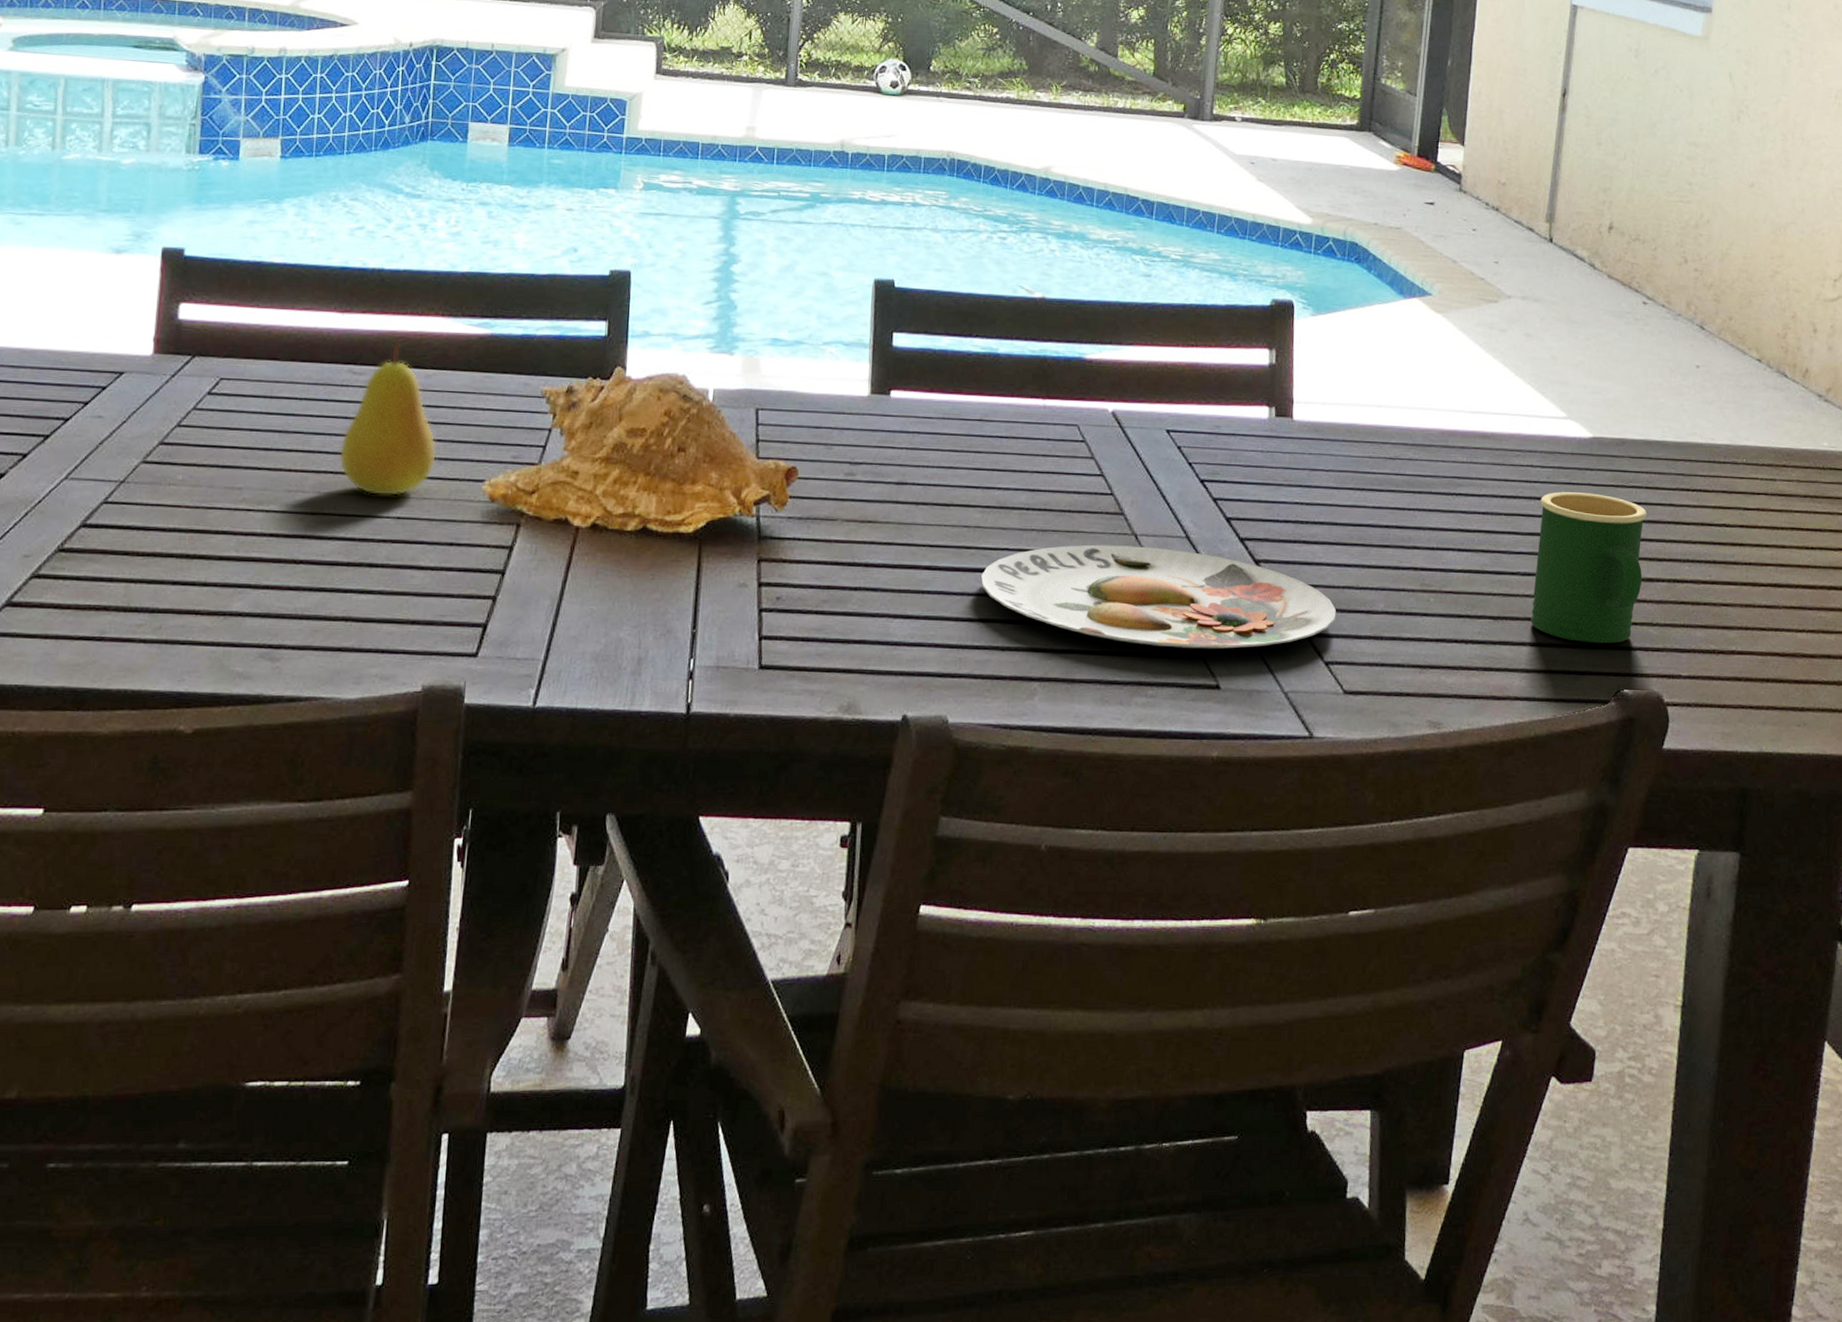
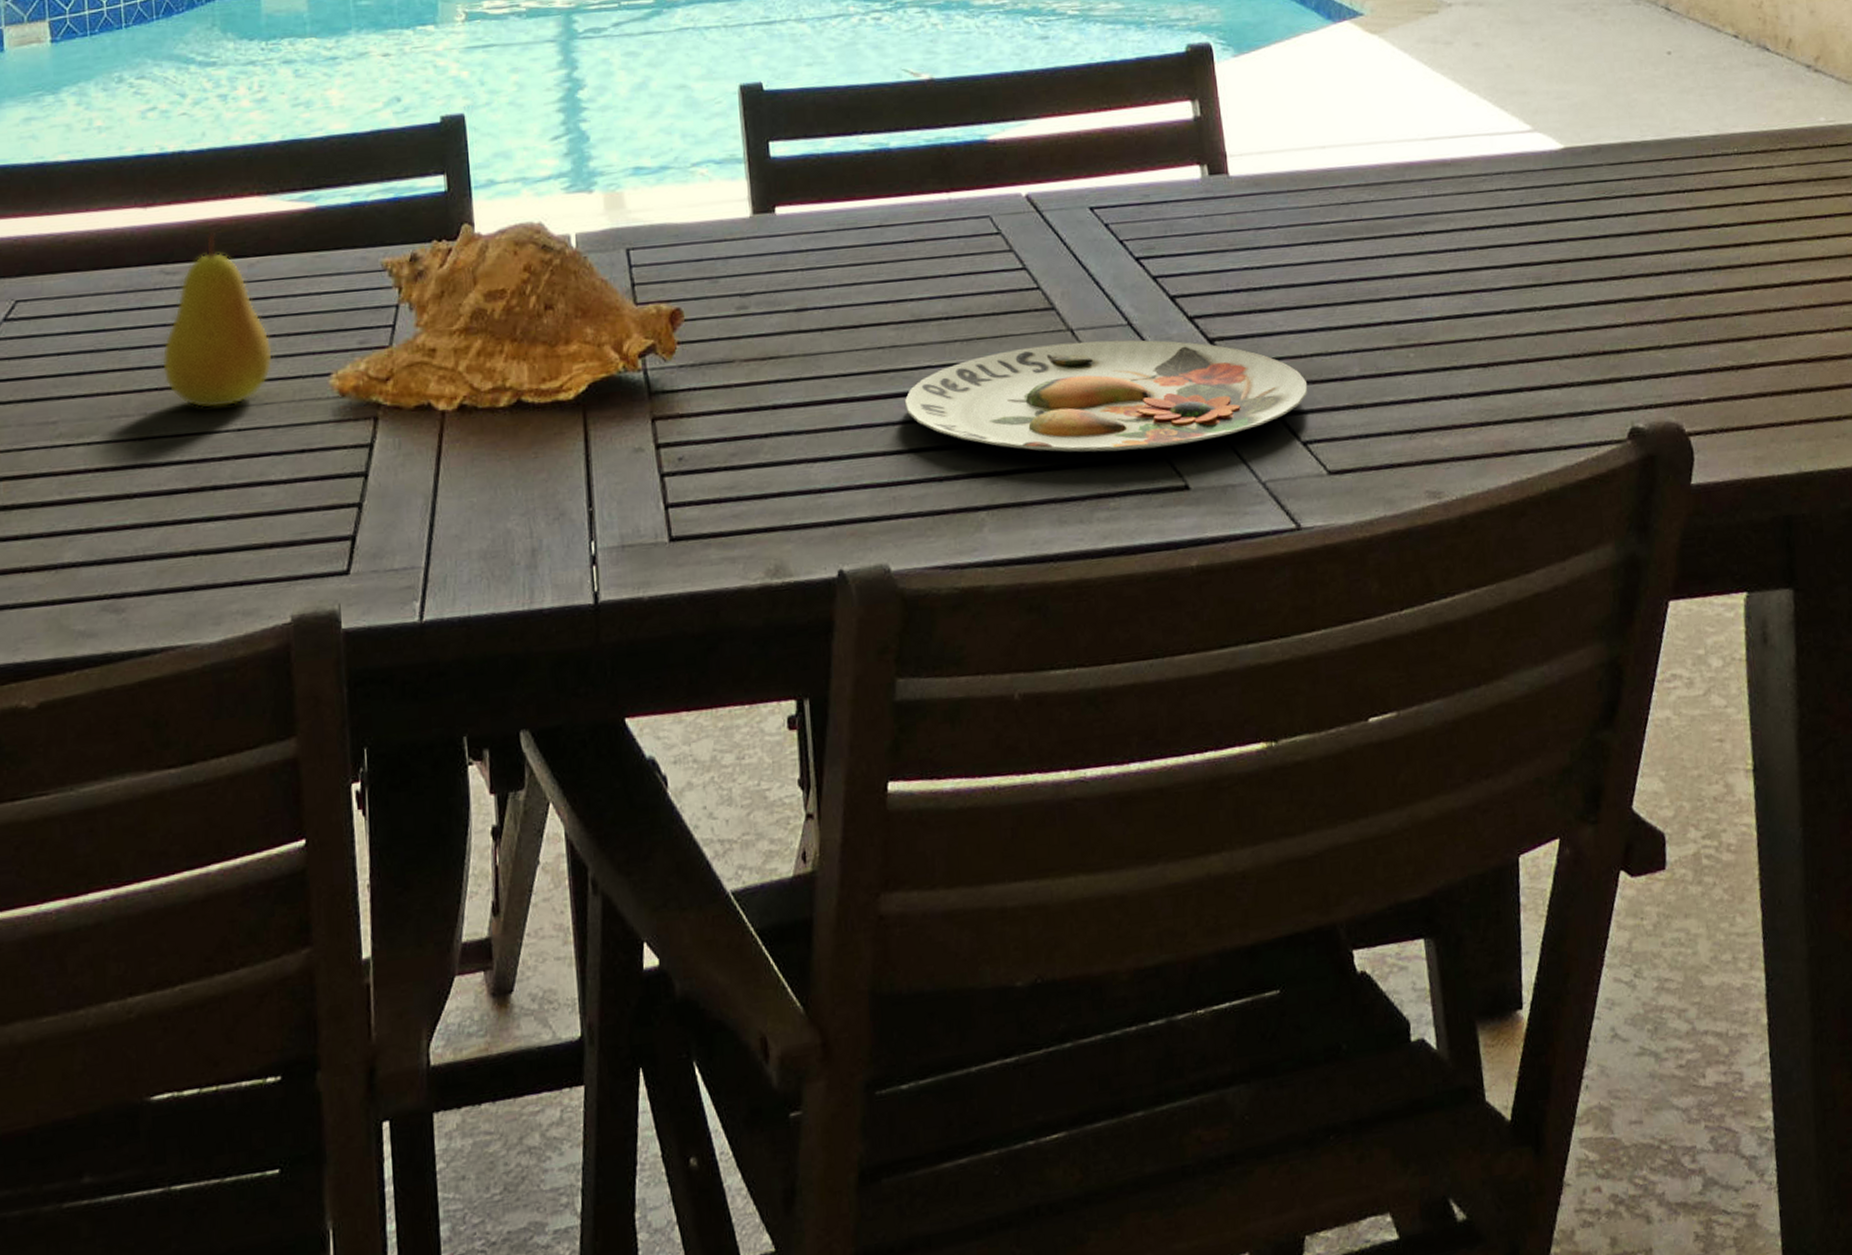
mug: present [1531,492,1647,644] -> none [1516,210,1642,379]

